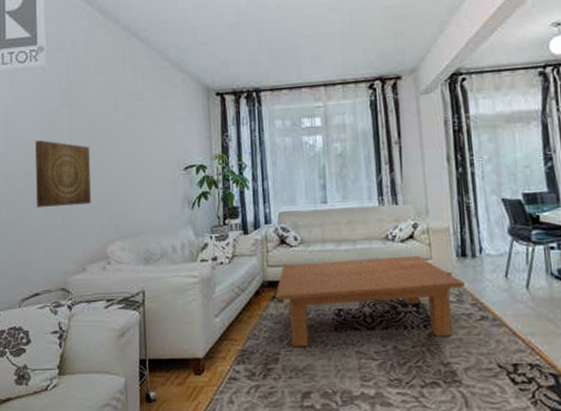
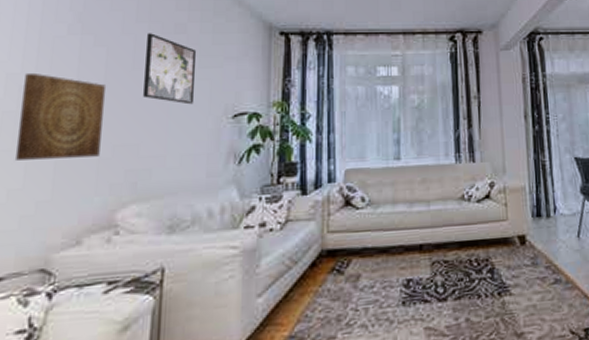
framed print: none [115,102,154,160] -> present [143,33,197,105]
coffee table: present [275,255,466,348] -> none [335,216,541,329]

